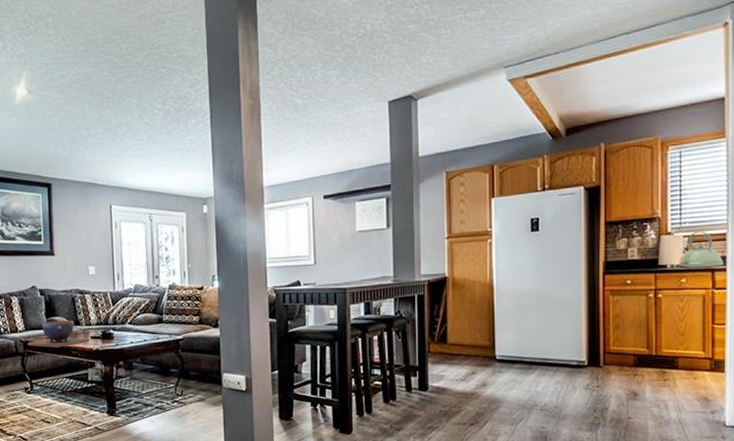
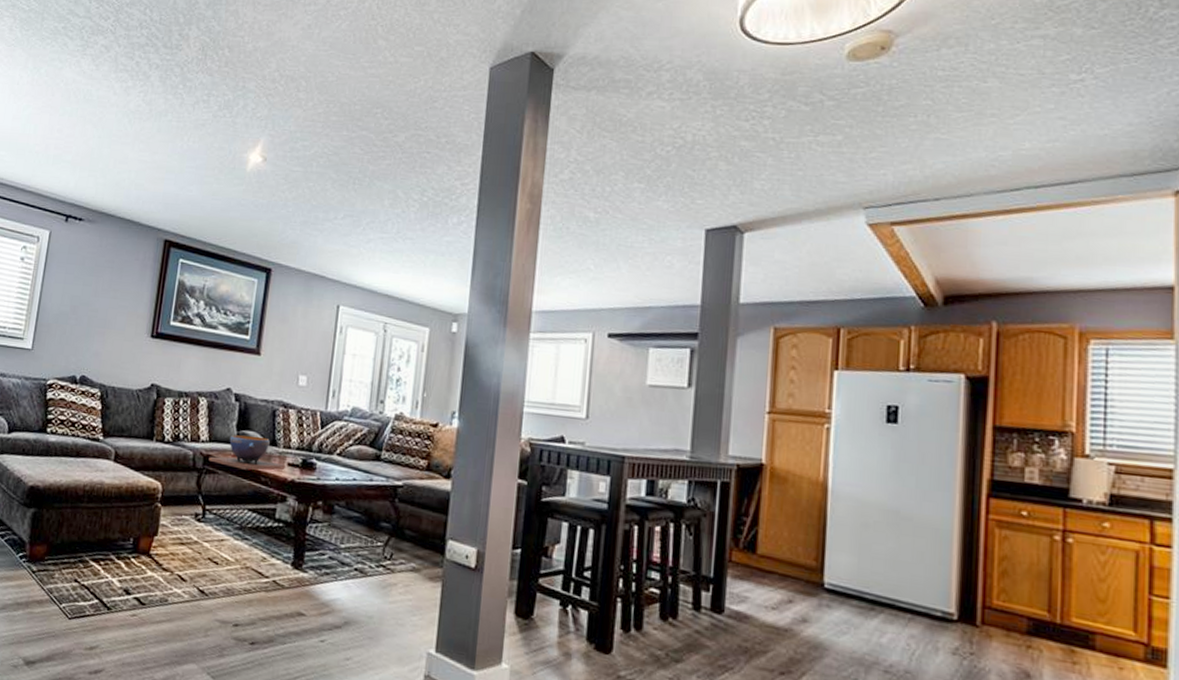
kettle: present [678,231,724,268] -> none [1099,459,1169,514]

